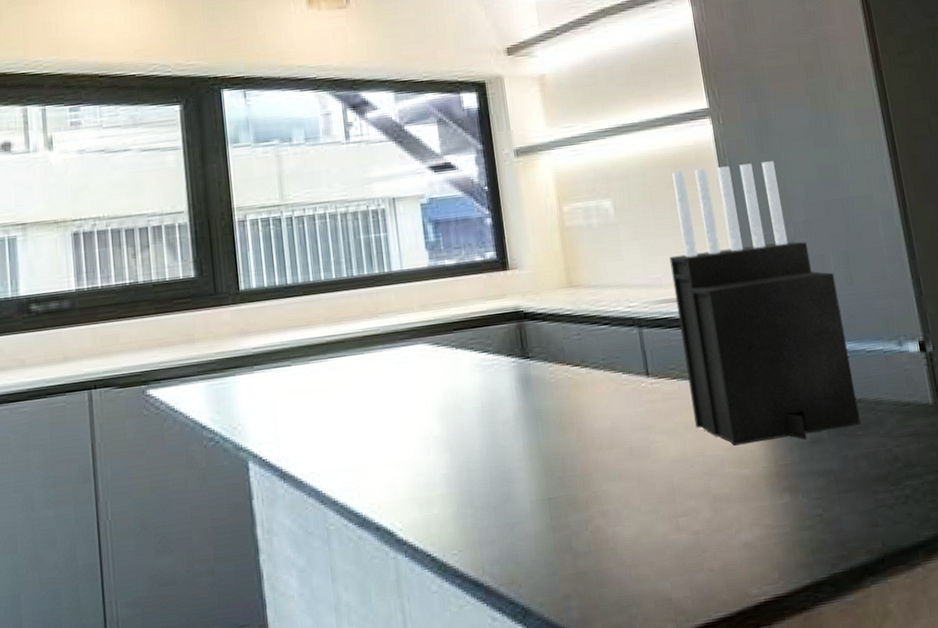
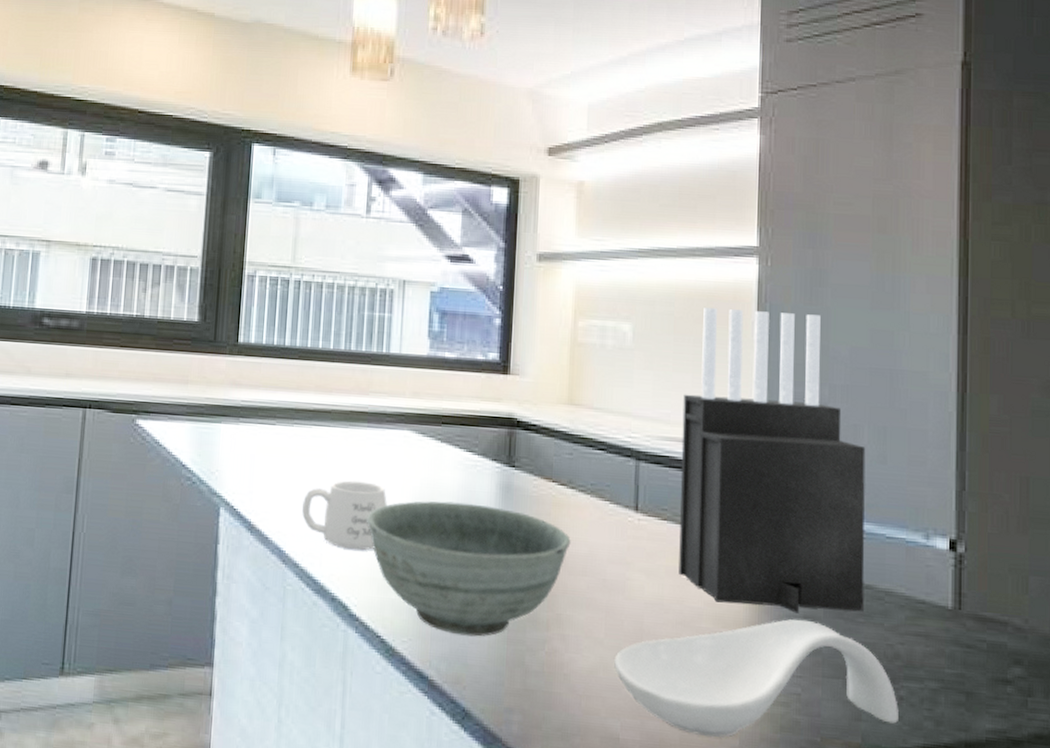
mug: none [331,403,415,475] -> present [302,480,387,550]
bowl: none [396,401,594,535] -> present [366,501,571,637]
spoon rest: none [653,443,909,577] -> present [614,619,898,738]

